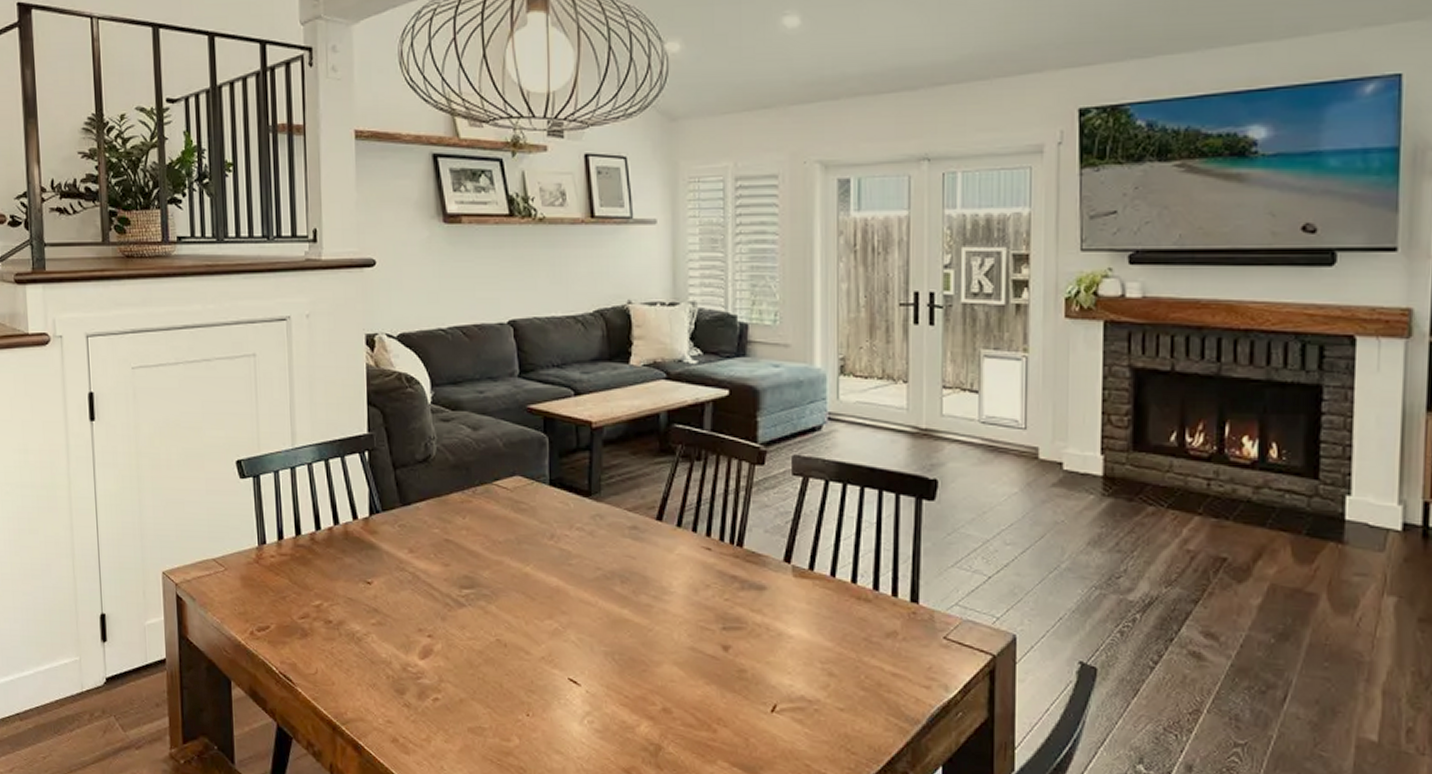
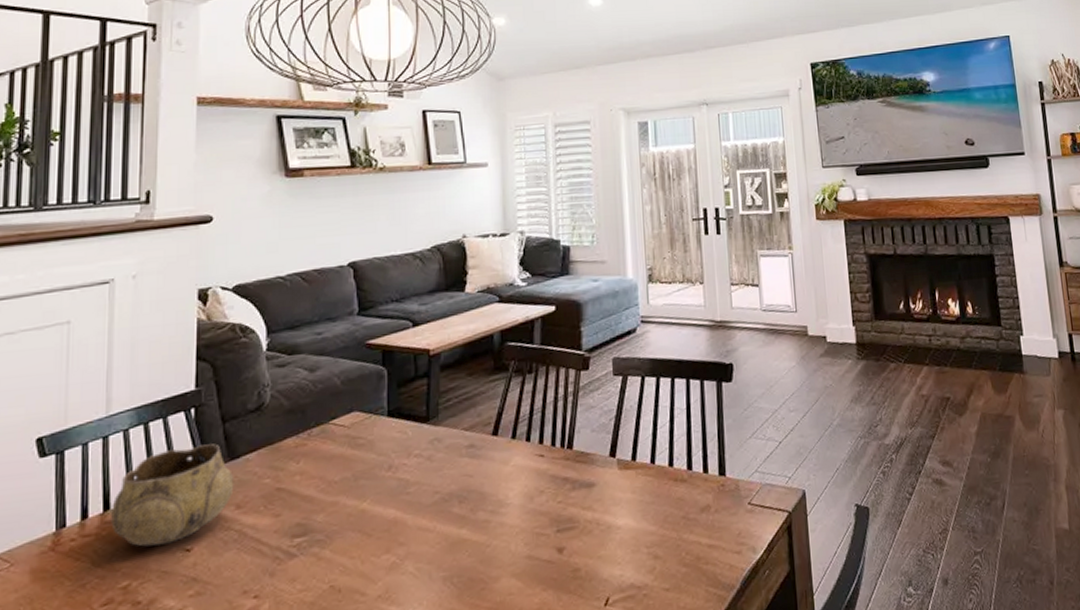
decorative bowl: none [302,487,407,574] -> present [111,444,234,547]

